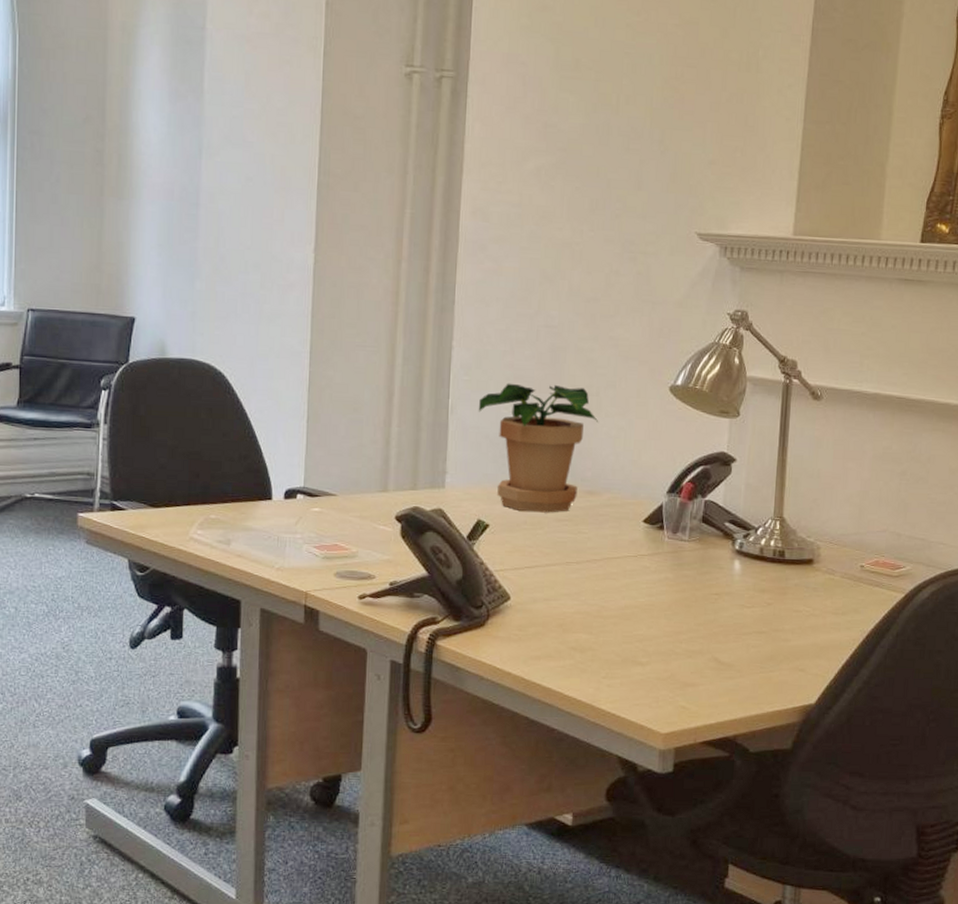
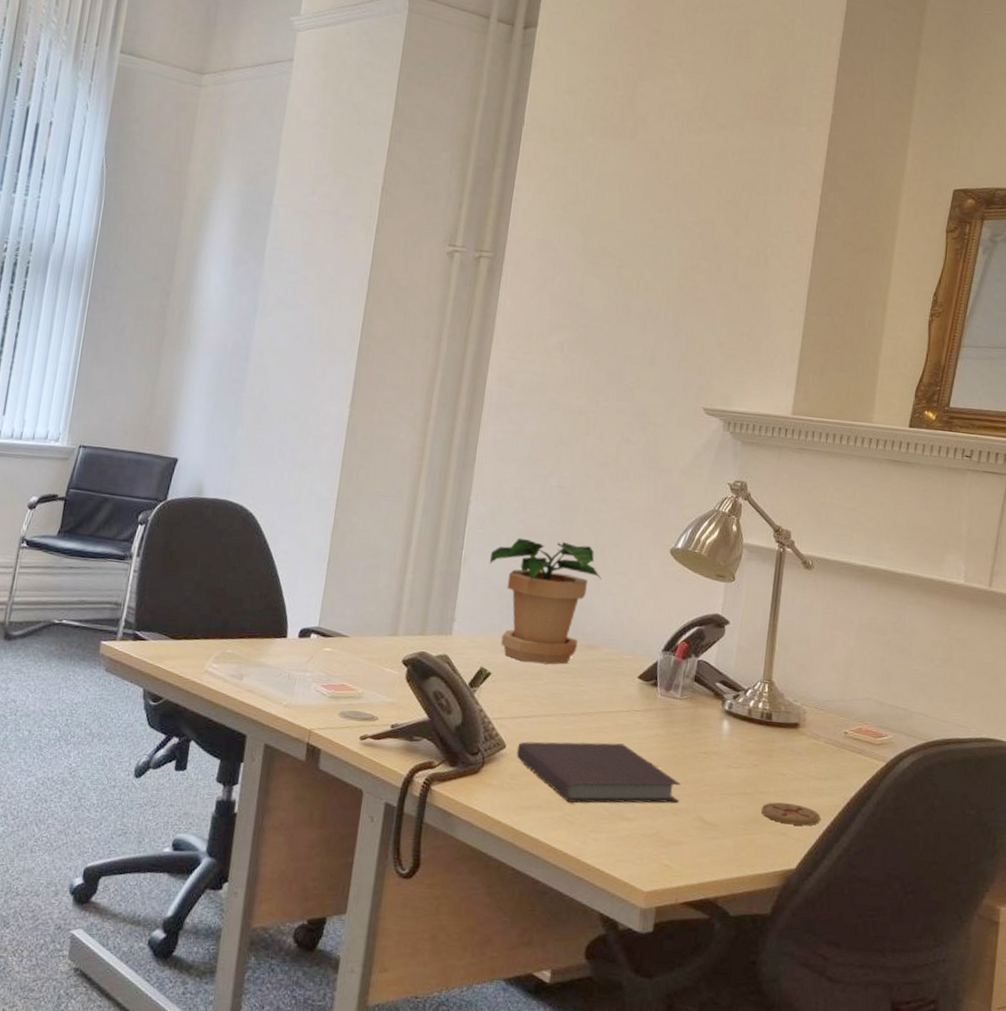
notebook: none [521,589,693,650] -> present [516,741,681,803]
coaster: none [777,639,839,661] -> present [760,802,821,826]

